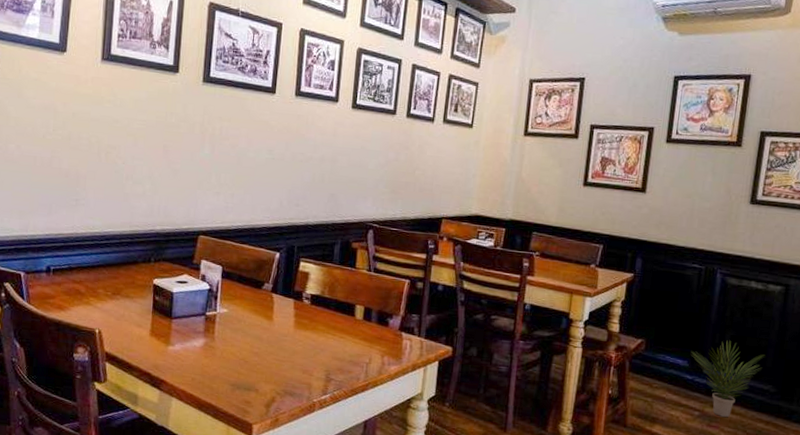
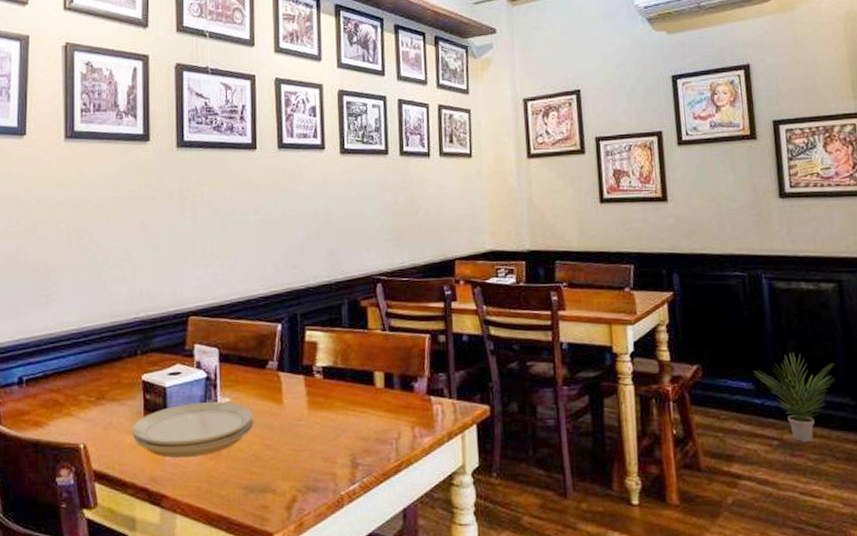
plate: none [141,308,246,354] -> present [132,402,254,458]

